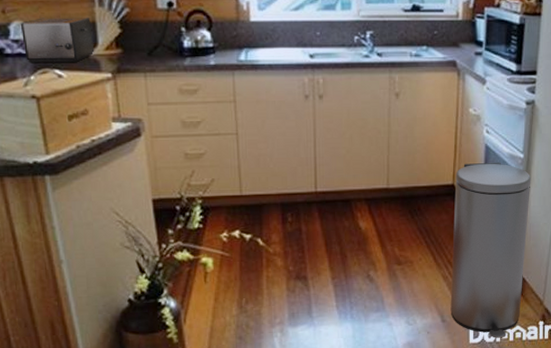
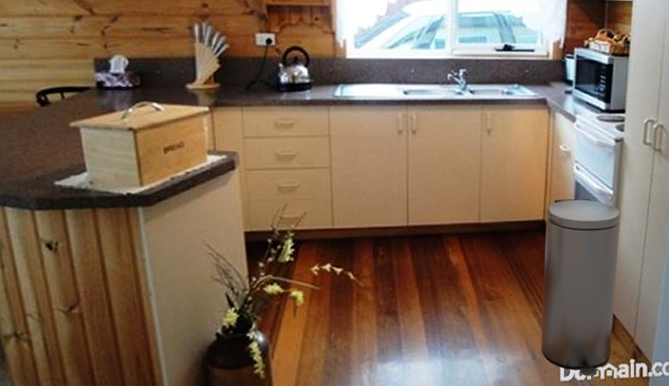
toaster: present [20,18,95,63] -> none [121,52,193,97]

